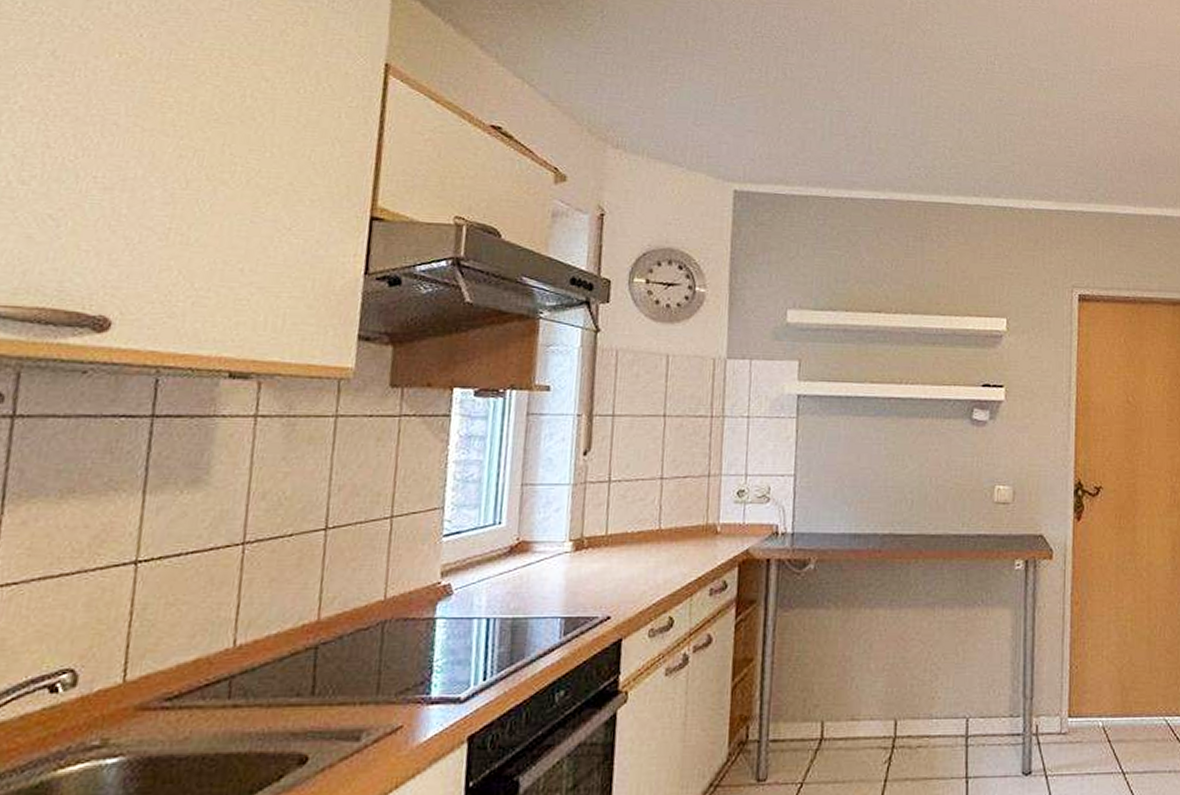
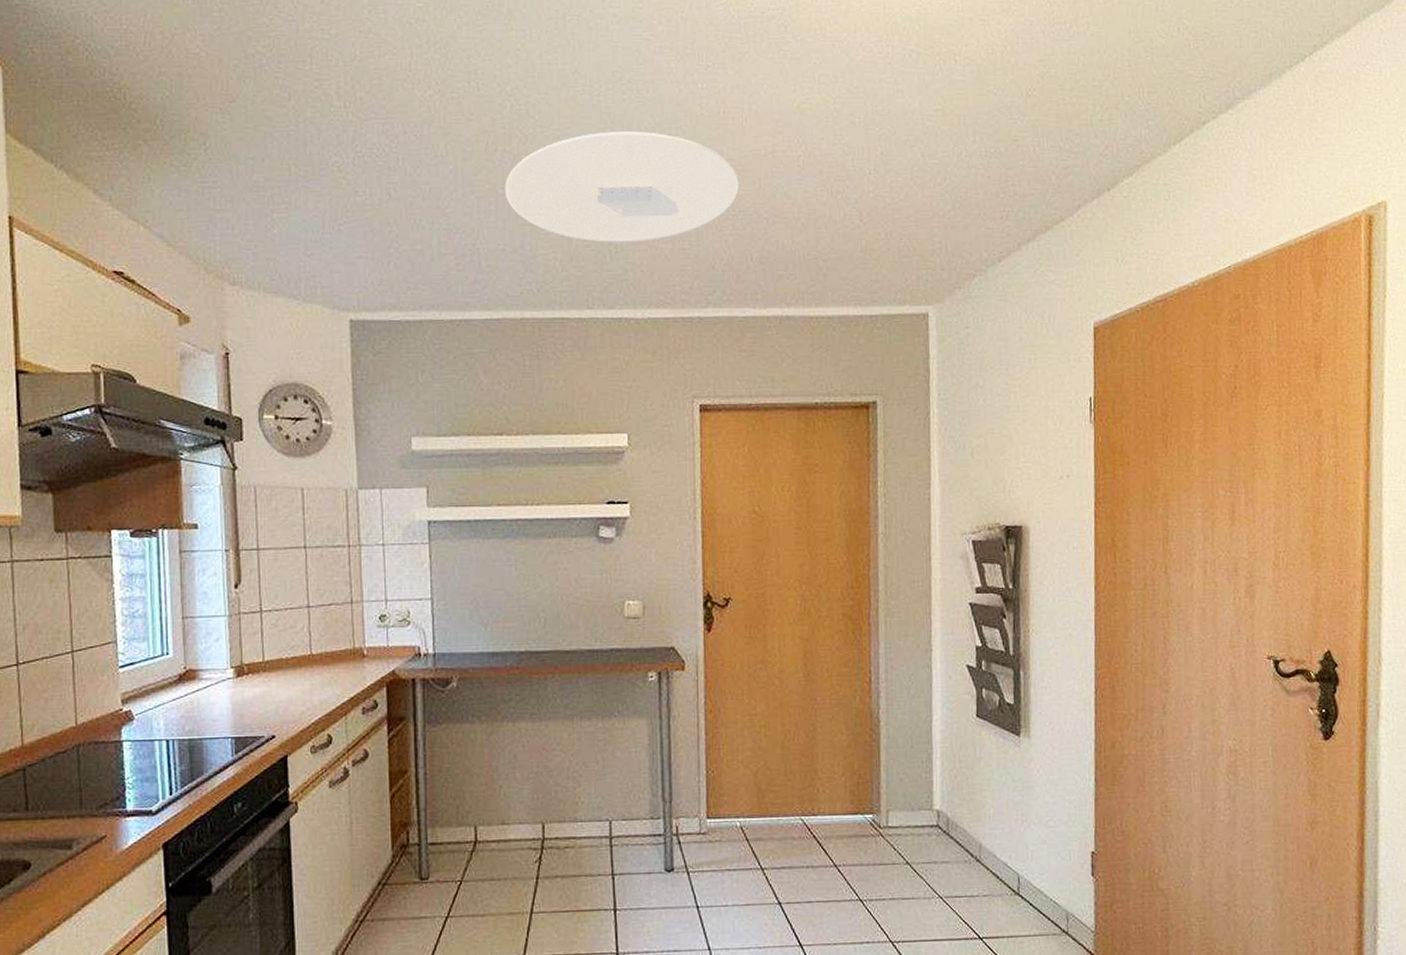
ceiling light: none [899,34,1124,137] -> present [504,131,739,242]

